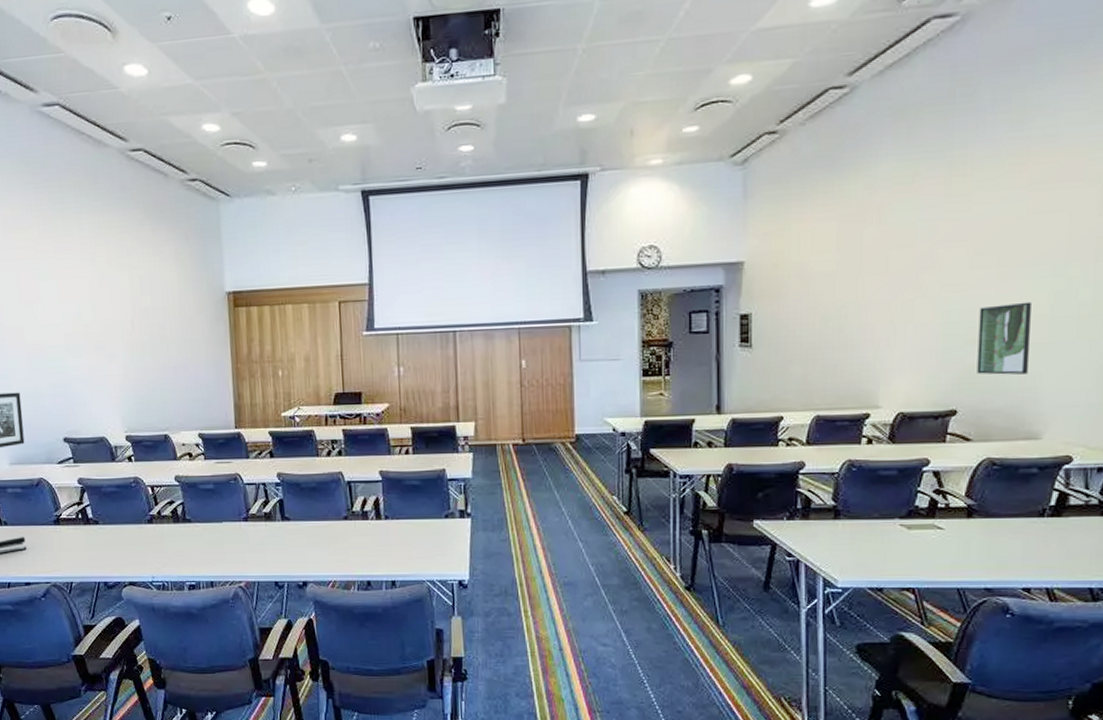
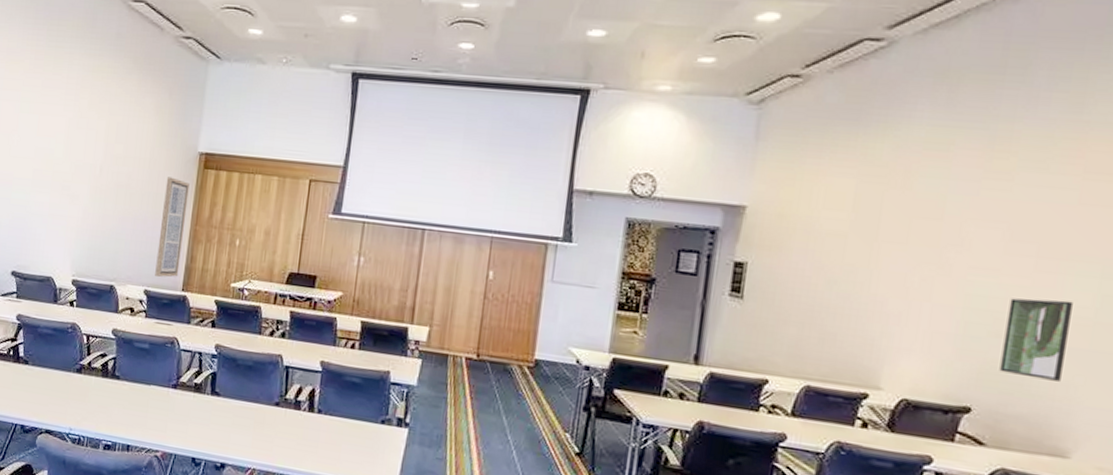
wall art: none [199,320,229,420] -> present [155,177,190,278]

